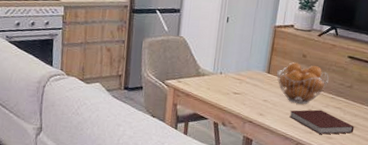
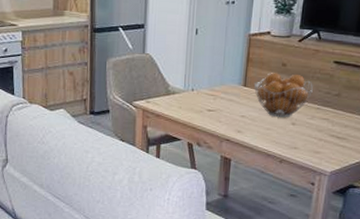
notebook: present [289,109,354,135] -> none [270,122,345,149]

